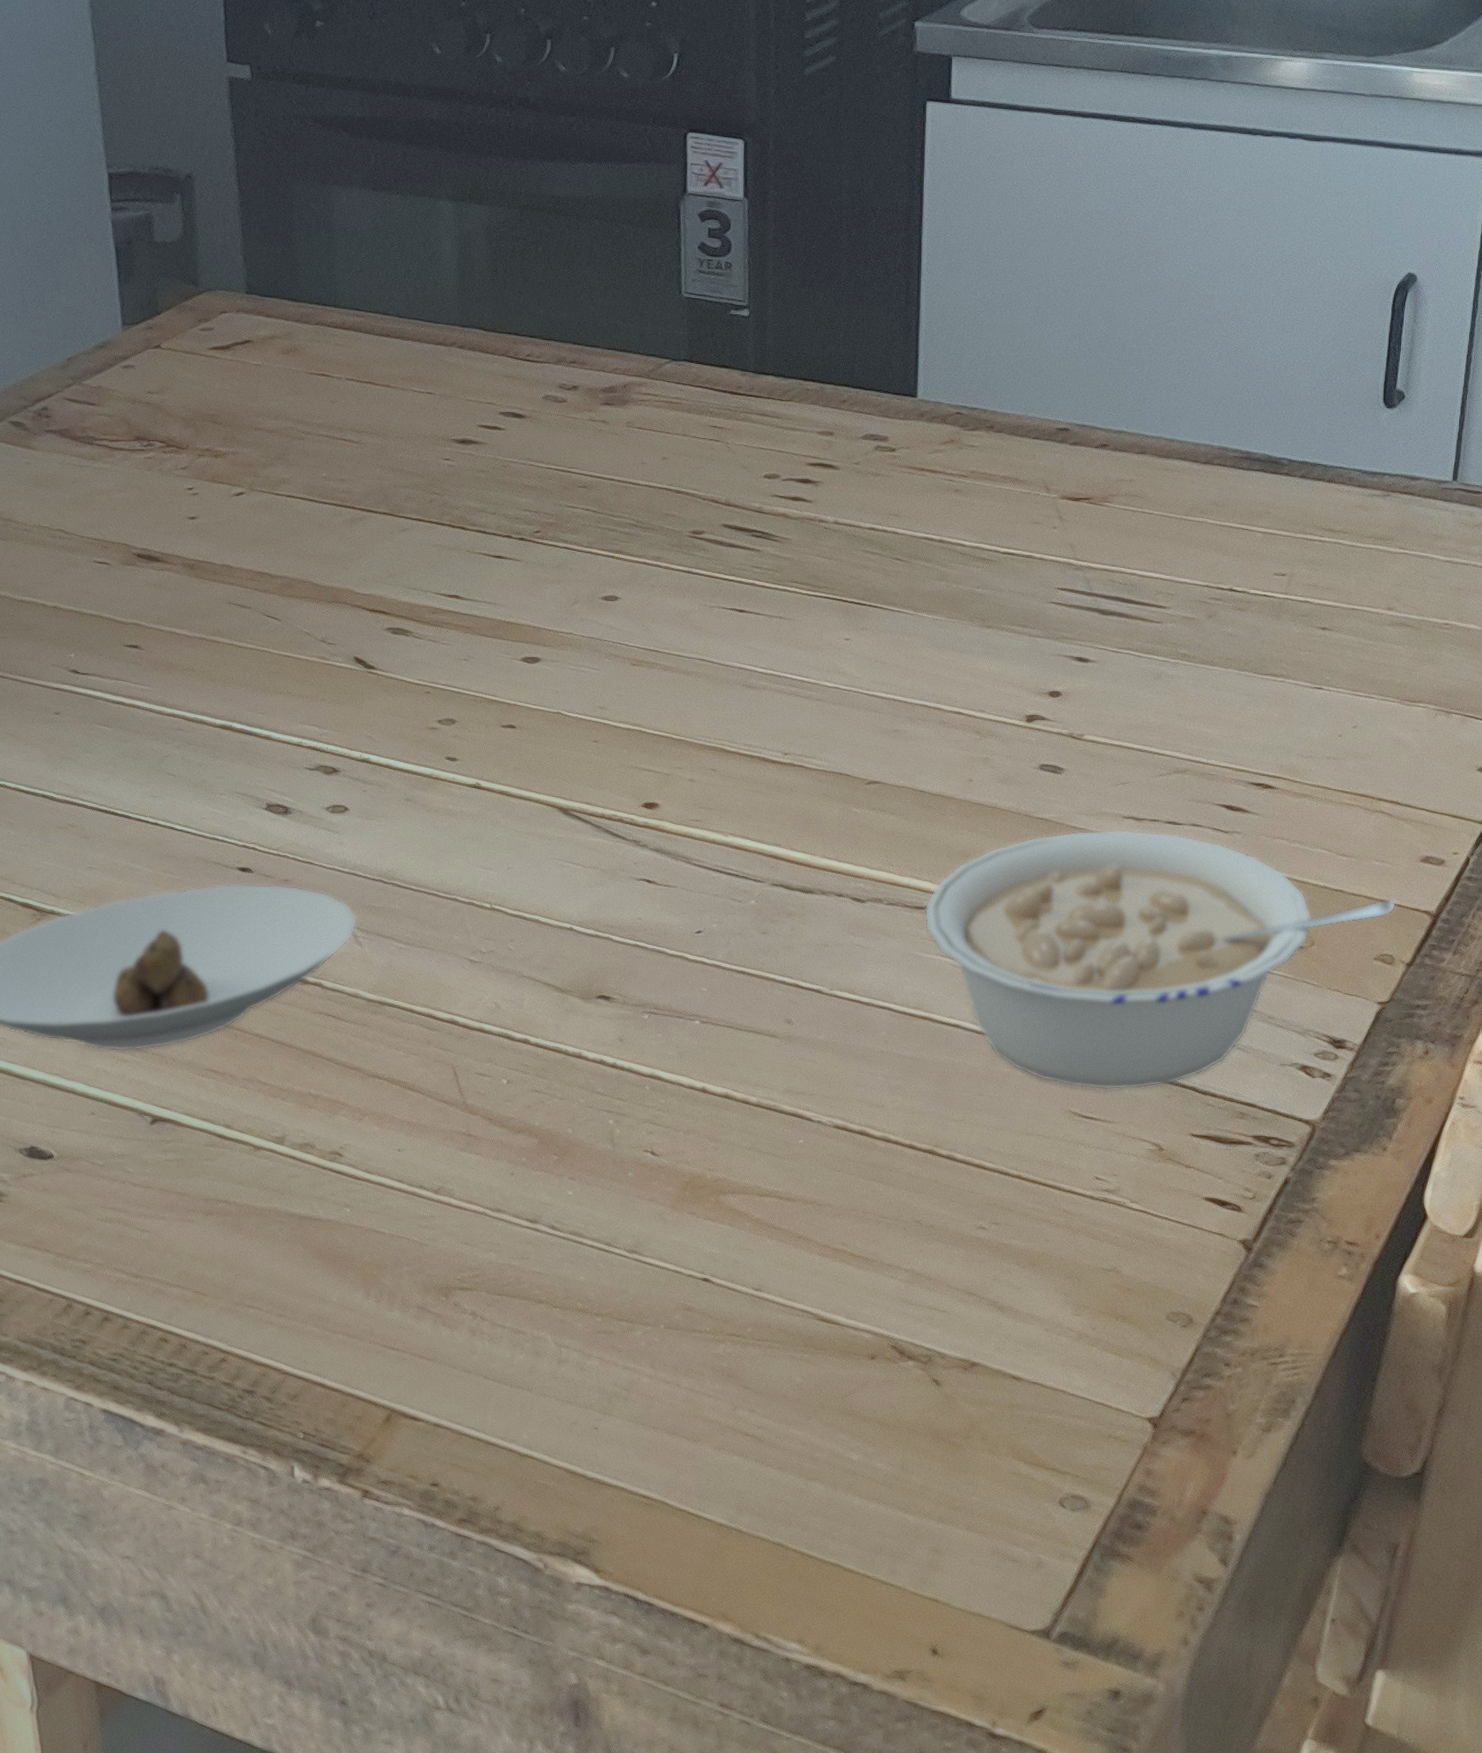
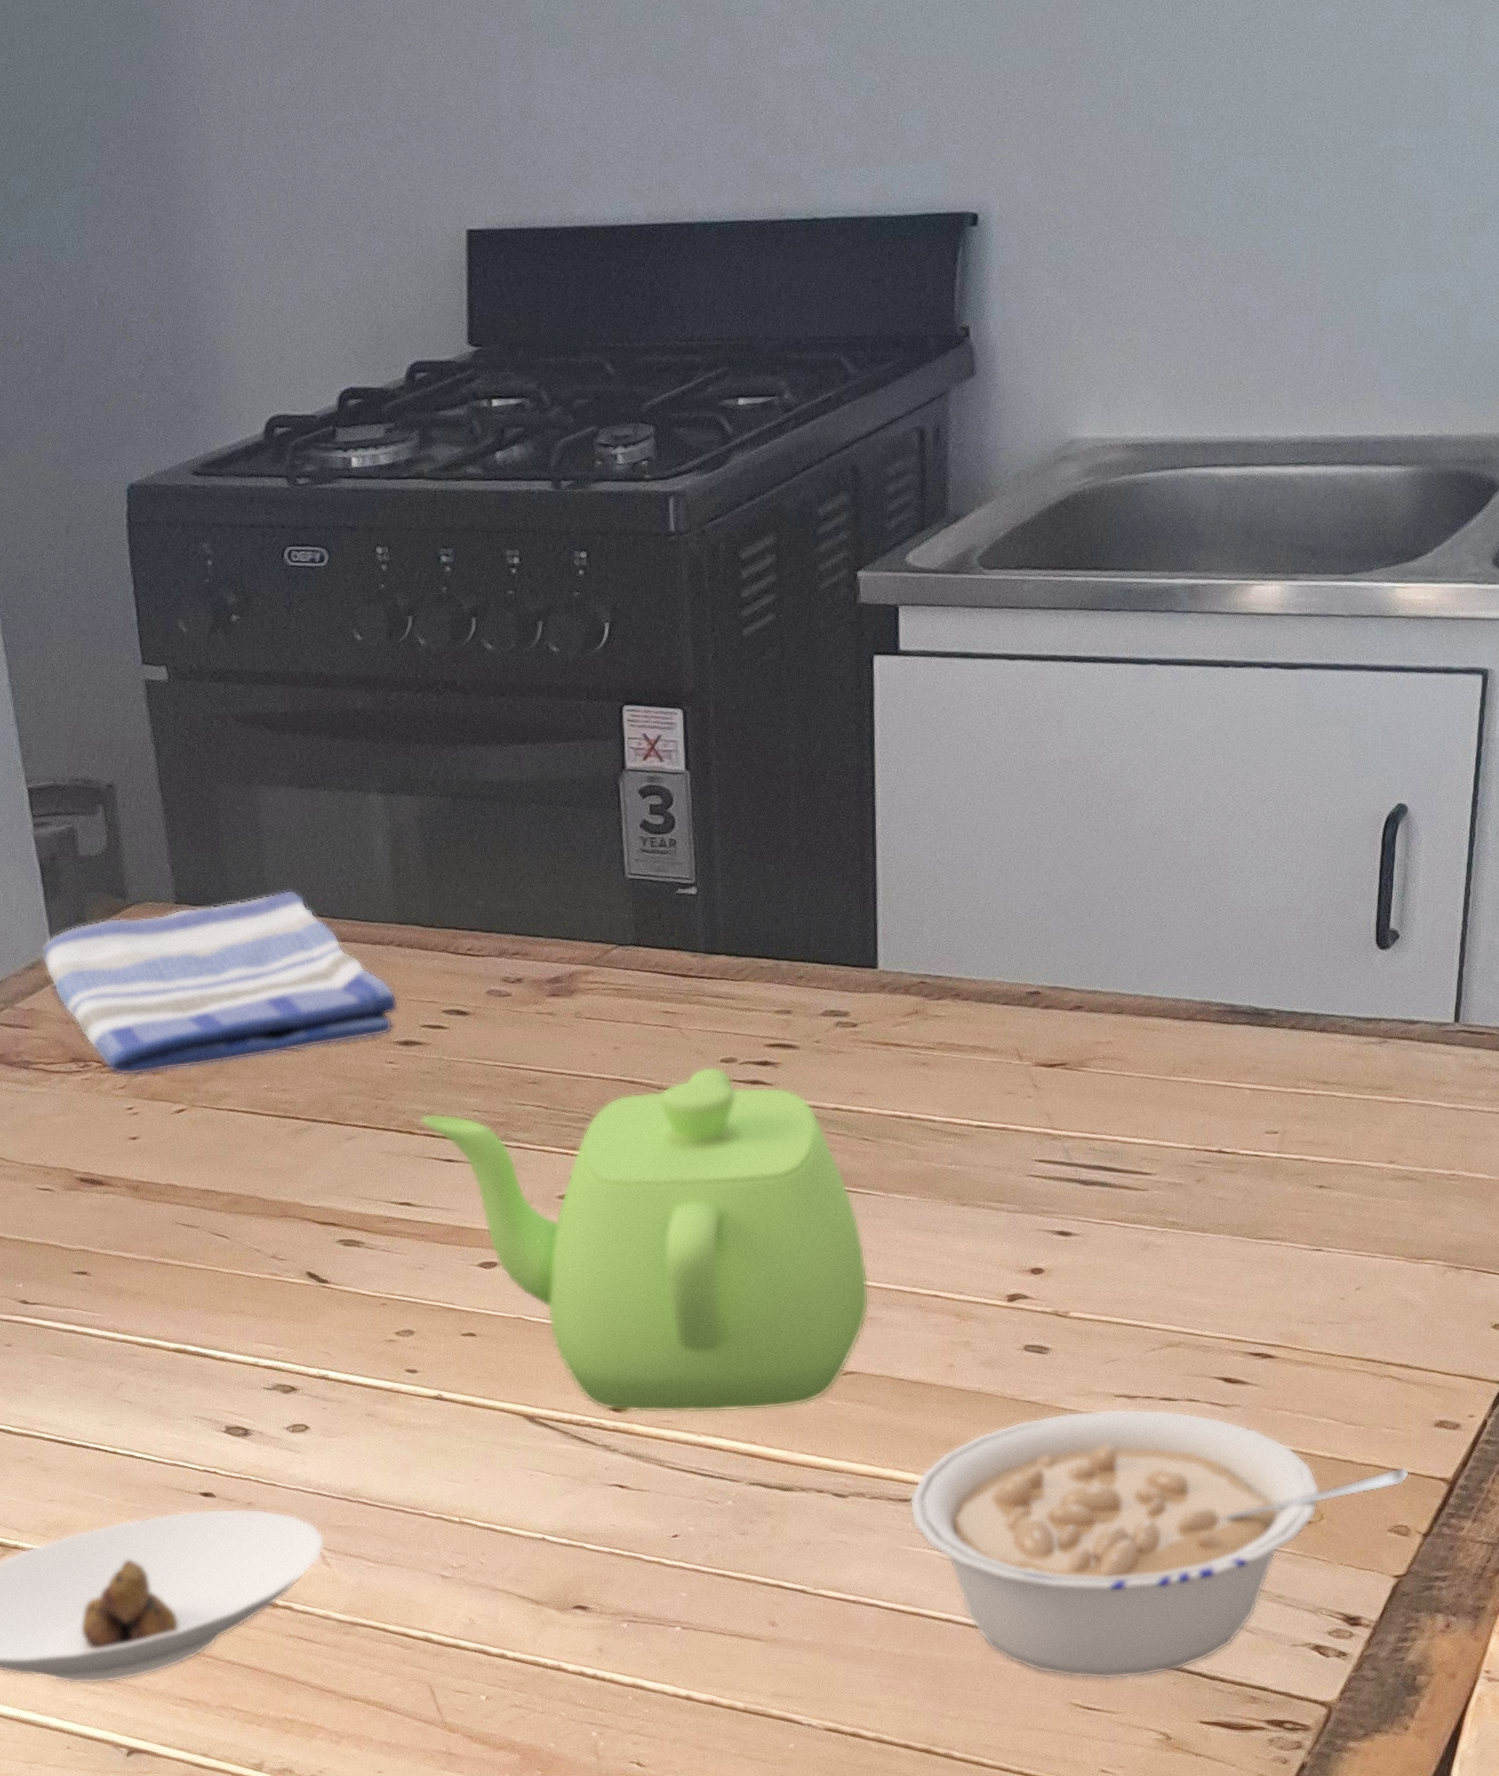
dish towel: none [111,287,458,457] -> present [40,889,399,1076]
teapot: none [473,481,896,814] -> present [421,1066,869,1413]

